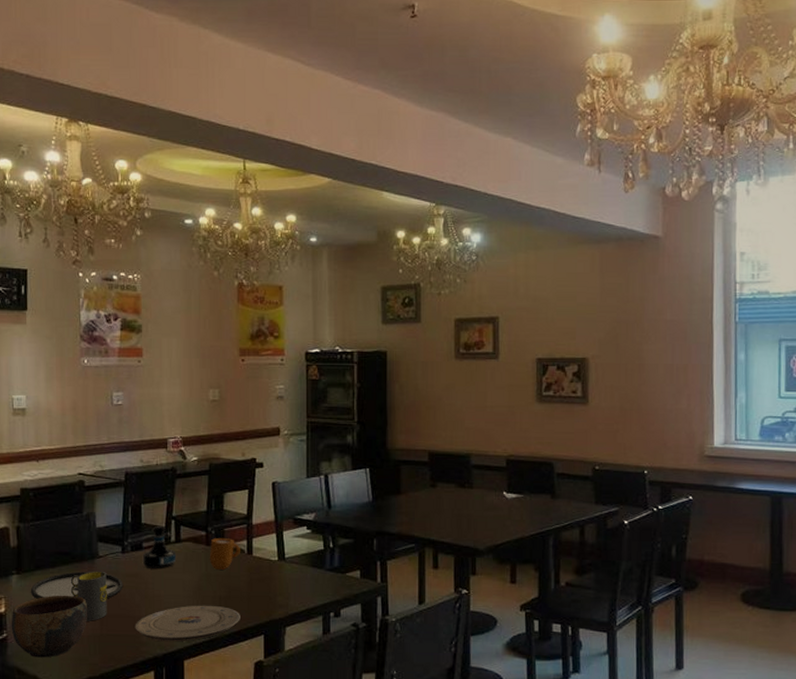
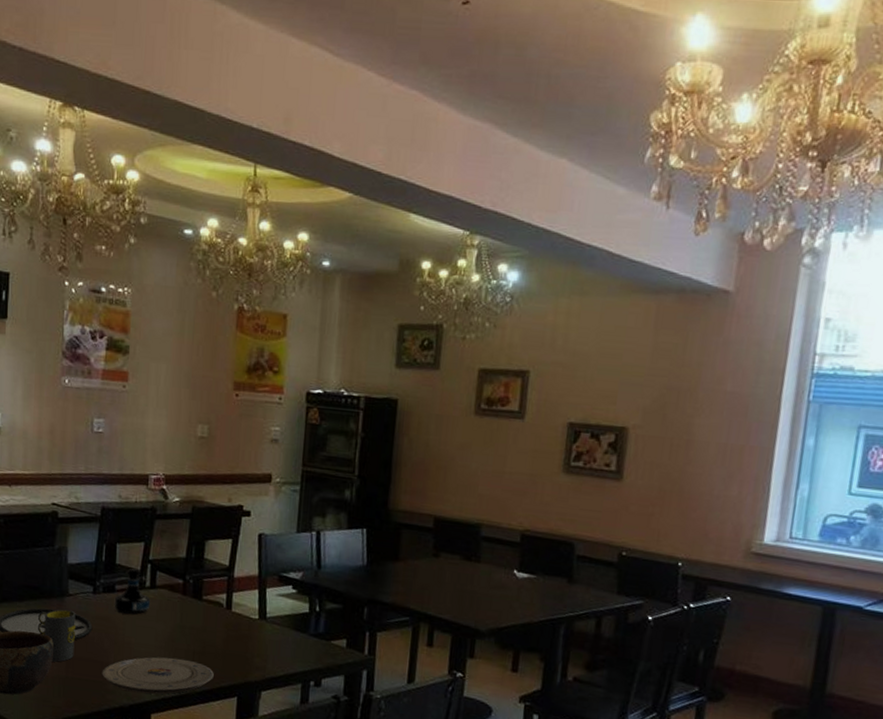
mug: present [209,538,240,571] -> none [185,588,219,624]

